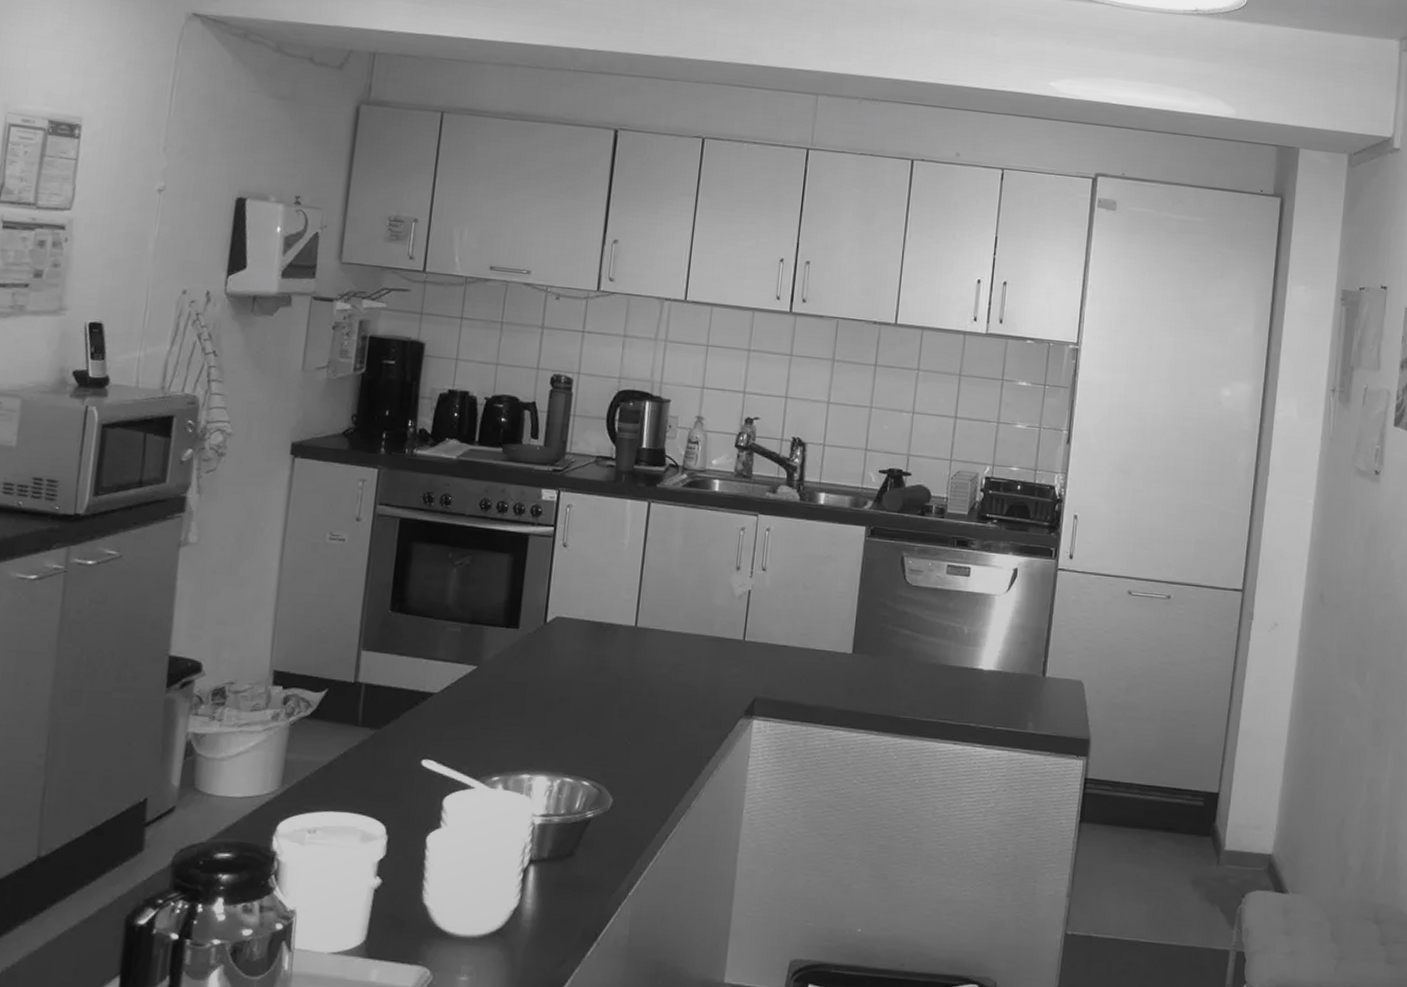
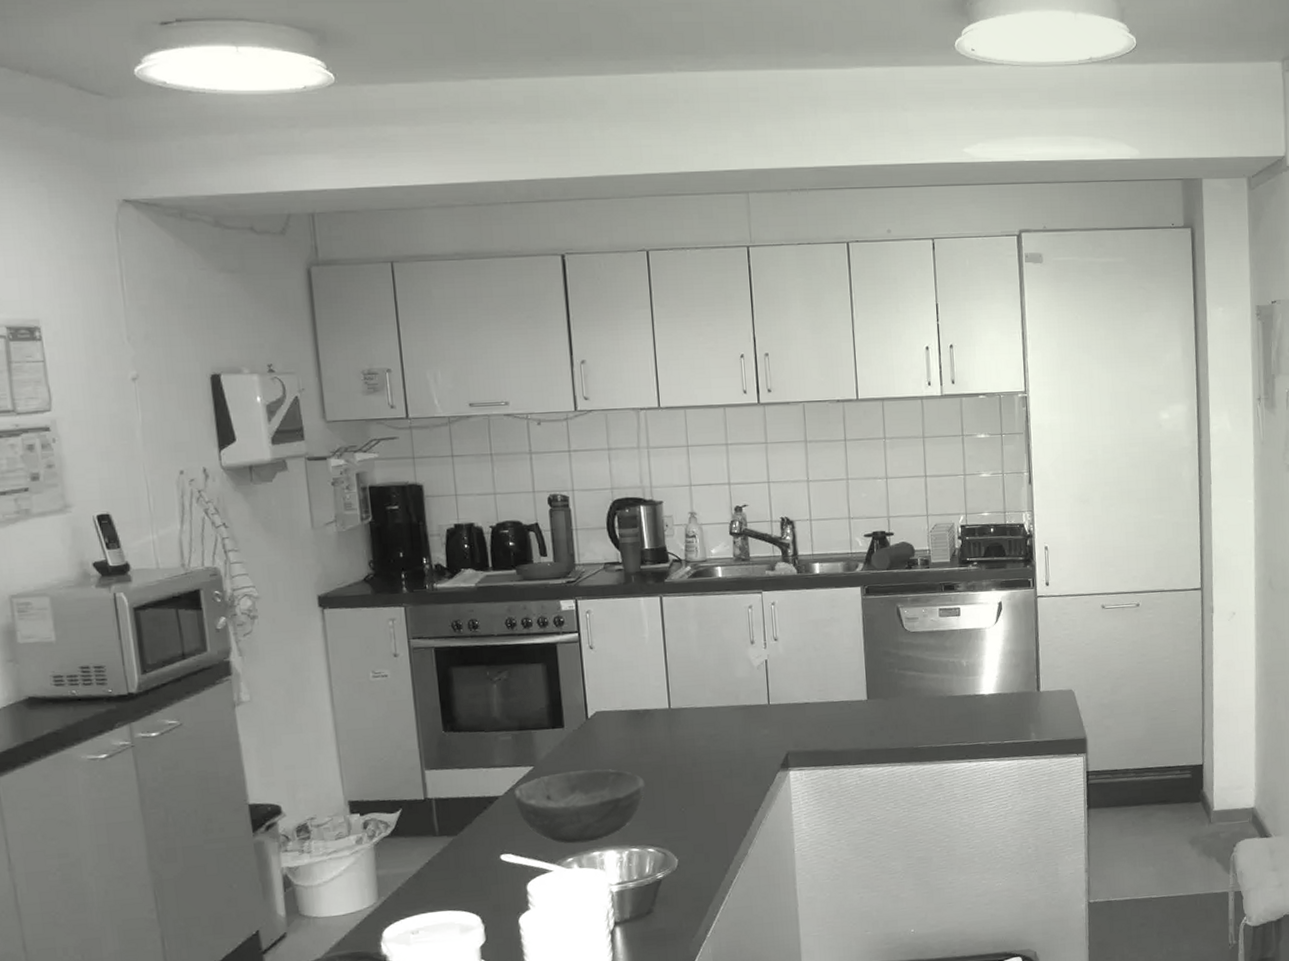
bowl: none [449,678,593,762] -> present [513,769,645,844]

